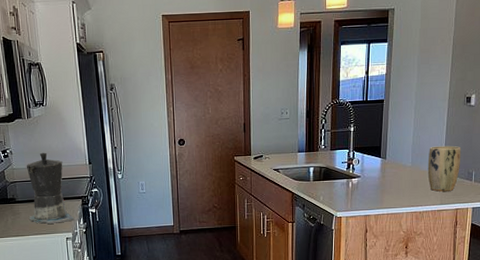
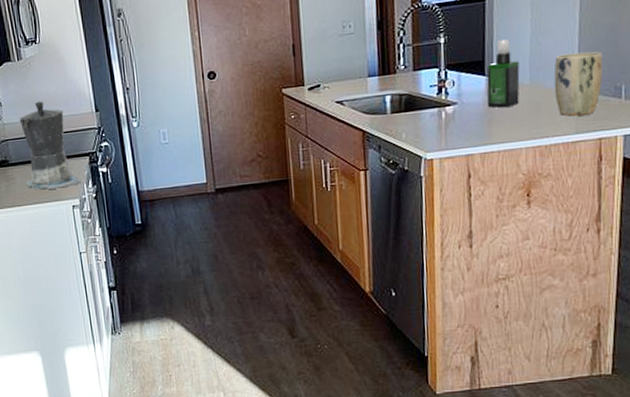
spray bottle: none [381,132,405,183] -> present [486,39,520,108]

